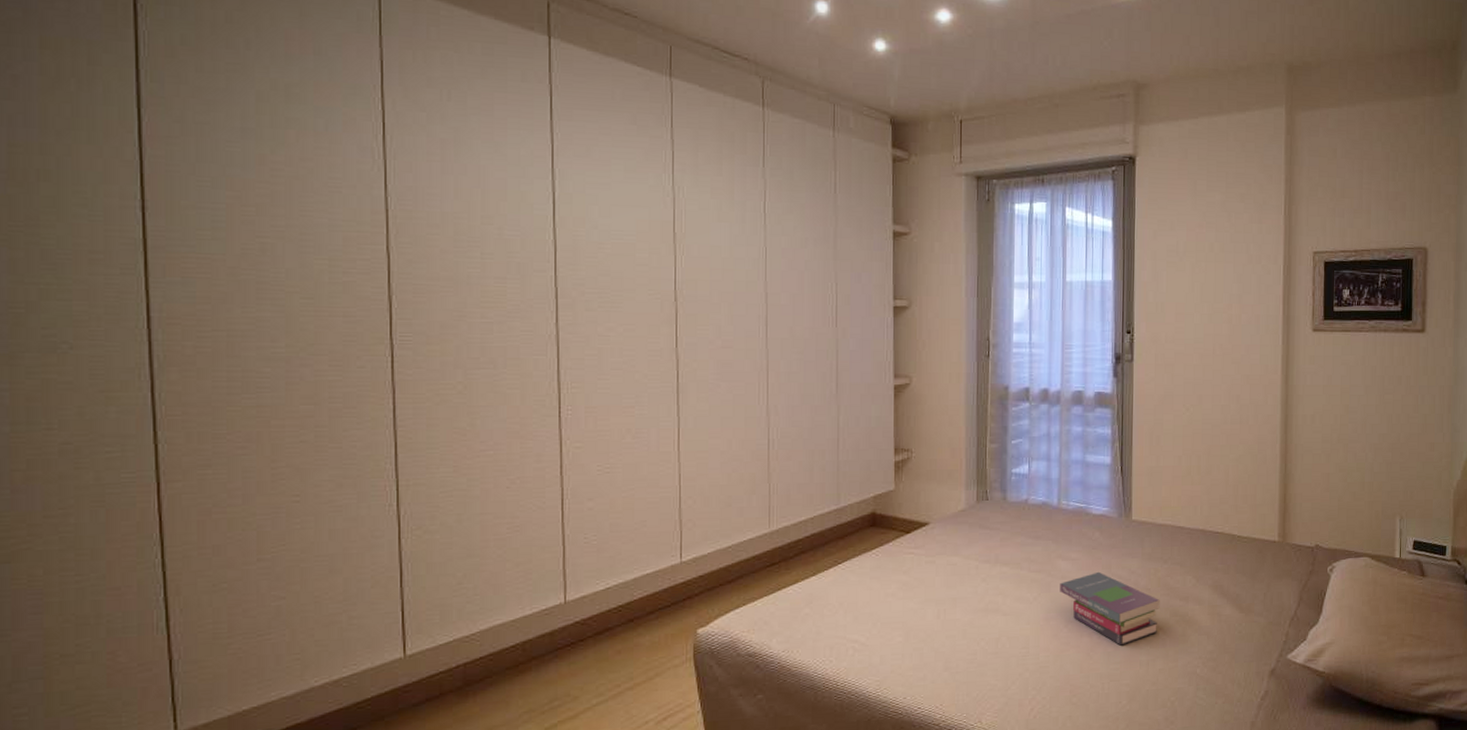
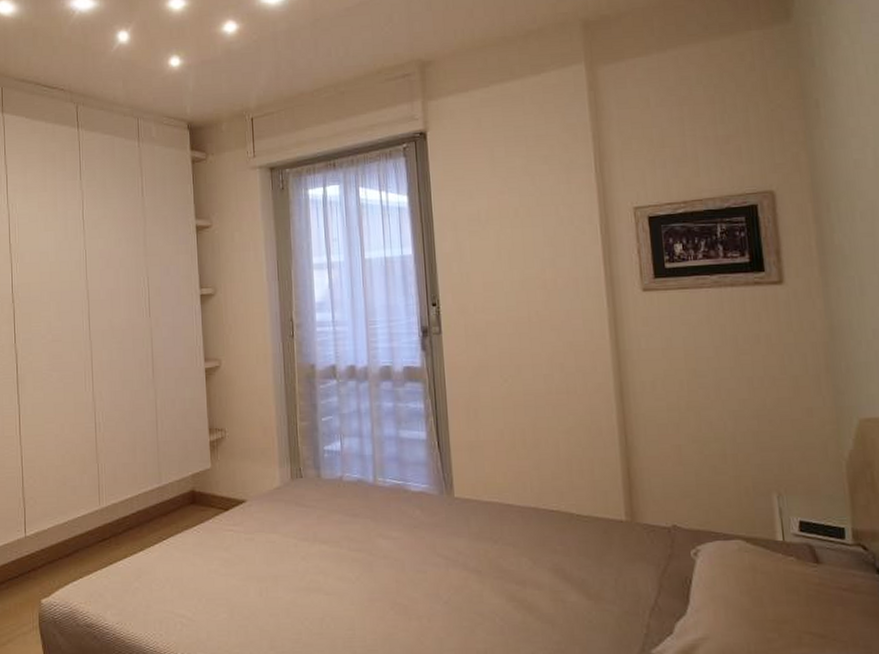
books: present [1060,571,1160,646] -> none [382,551,494,631]

